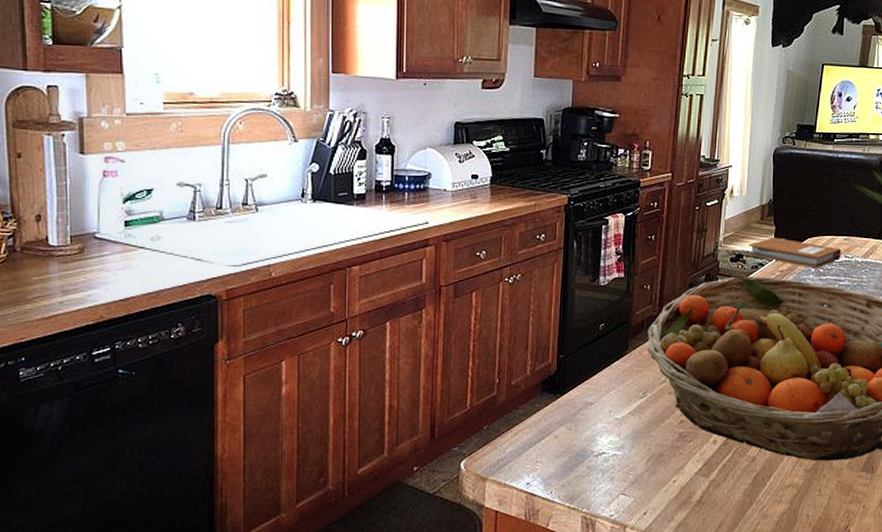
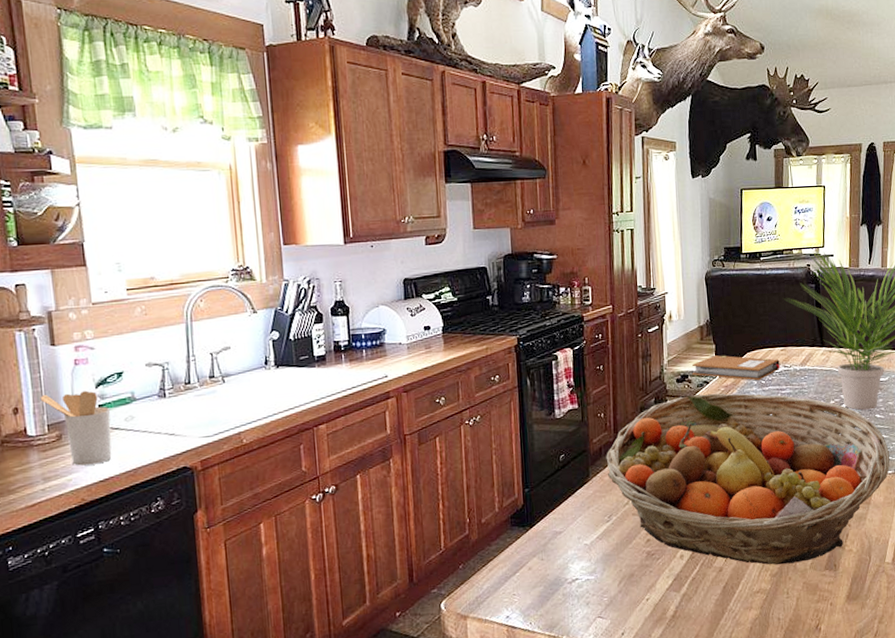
utensil holder: none [65,203,137,282] -> present [40,390,112,466]

